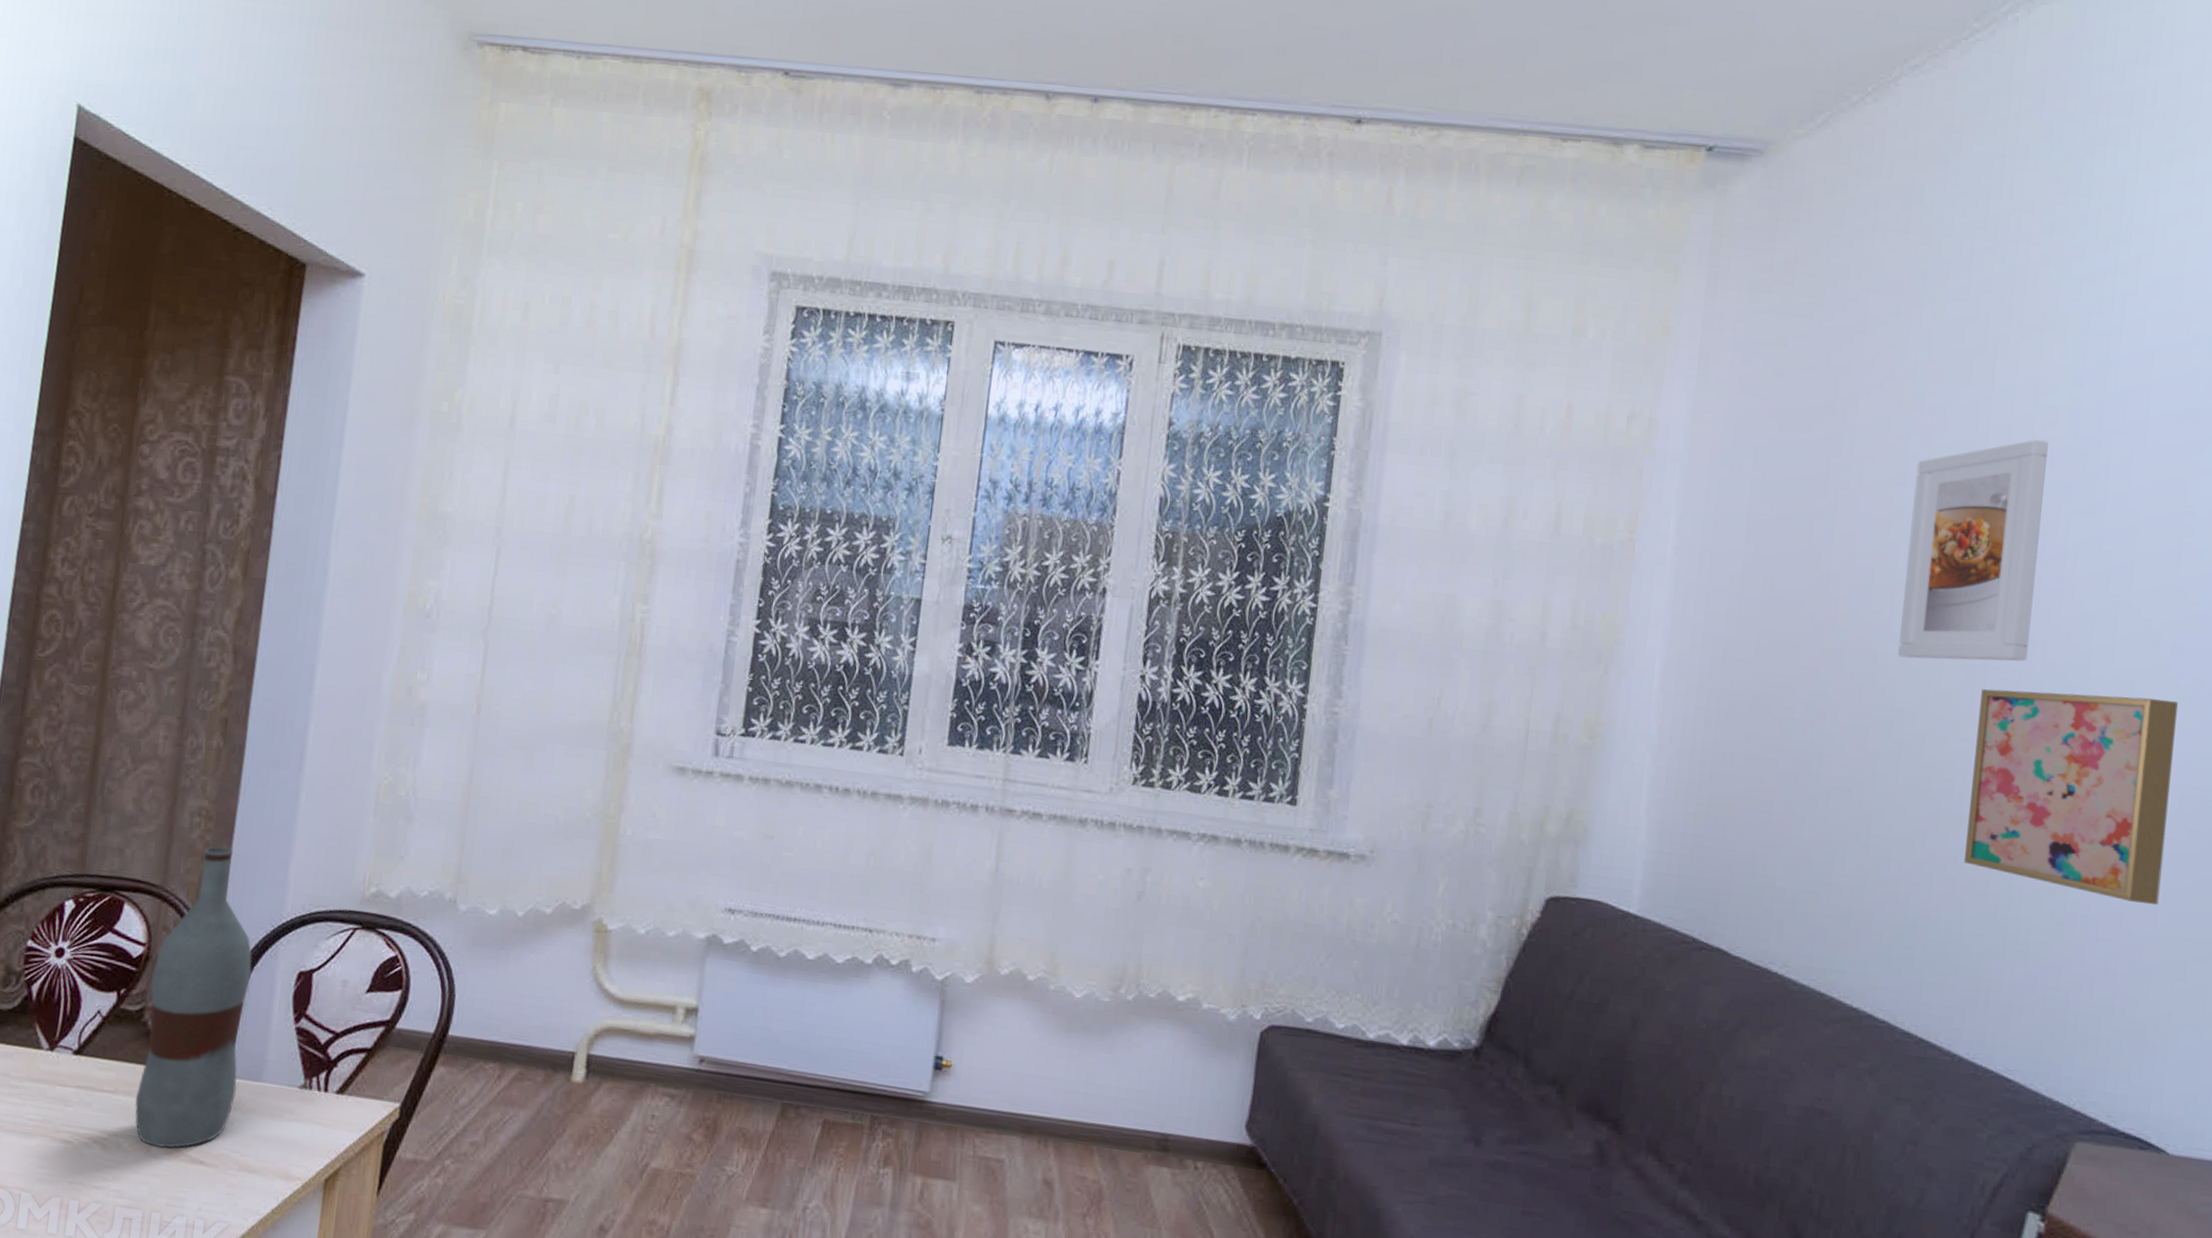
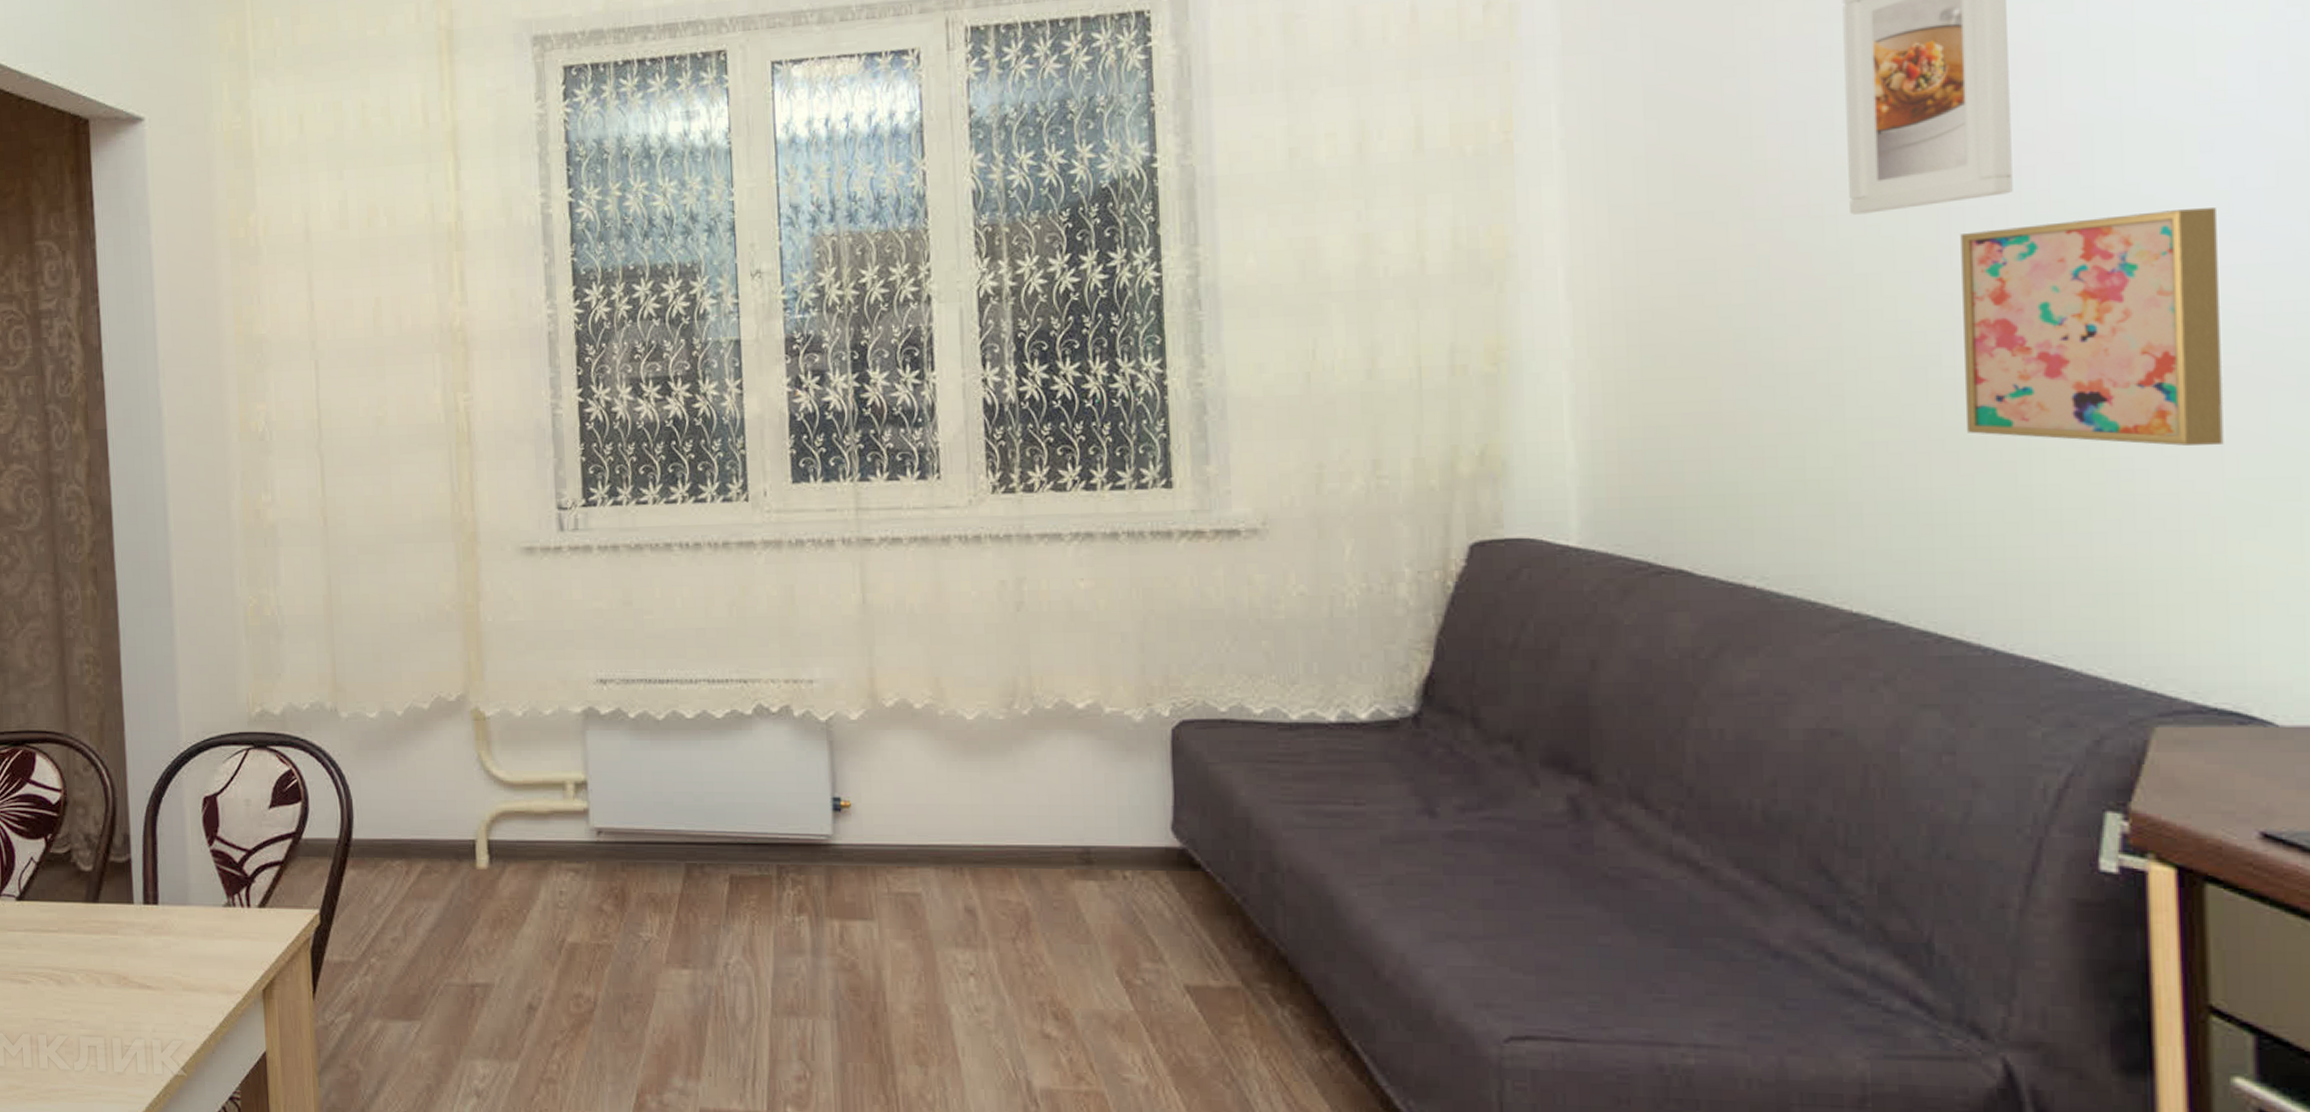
bottle: present [134,846,253,1148] -> none [72,689,168,978]

